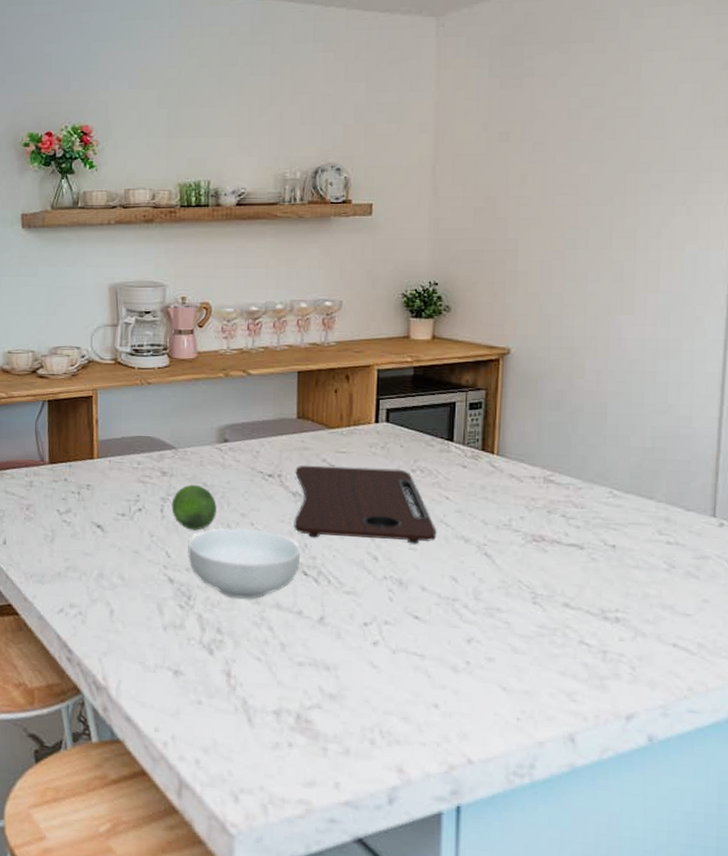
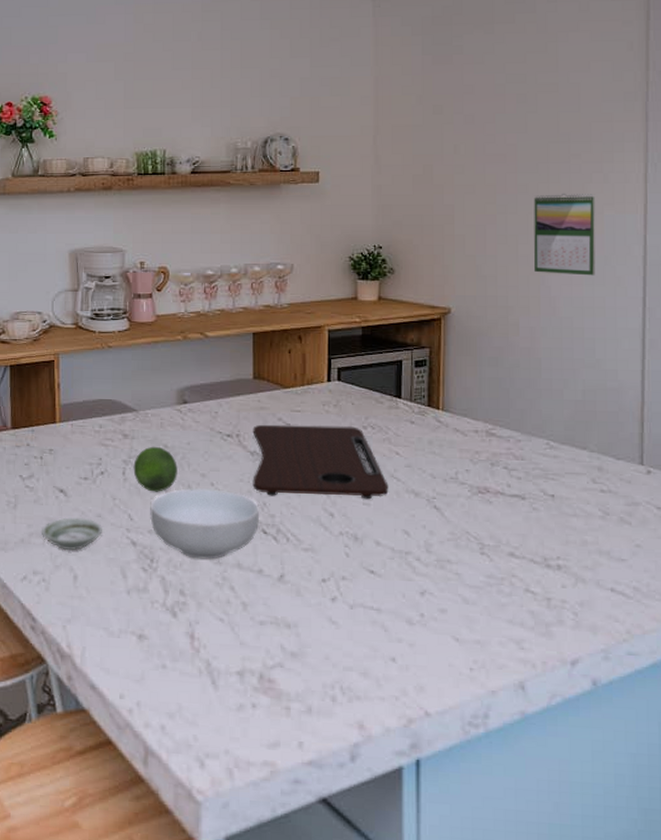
saucer: none [78,552,139,586] -> present [42,517,102,551]
calendar: none [604,226,676,316] -> present [534,193,596,276]

